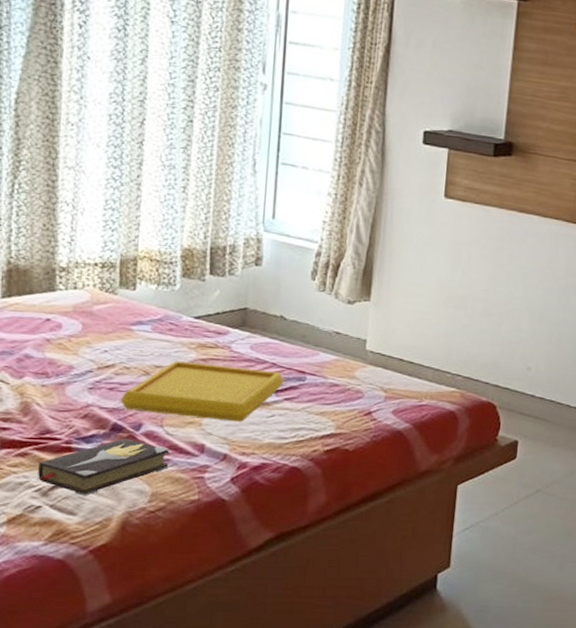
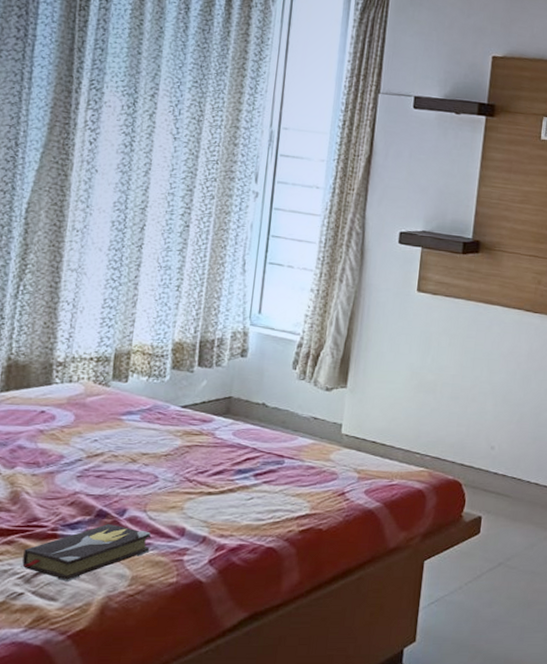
serving tray: present [120,361,285,422] -> none [106,448,264,505]

